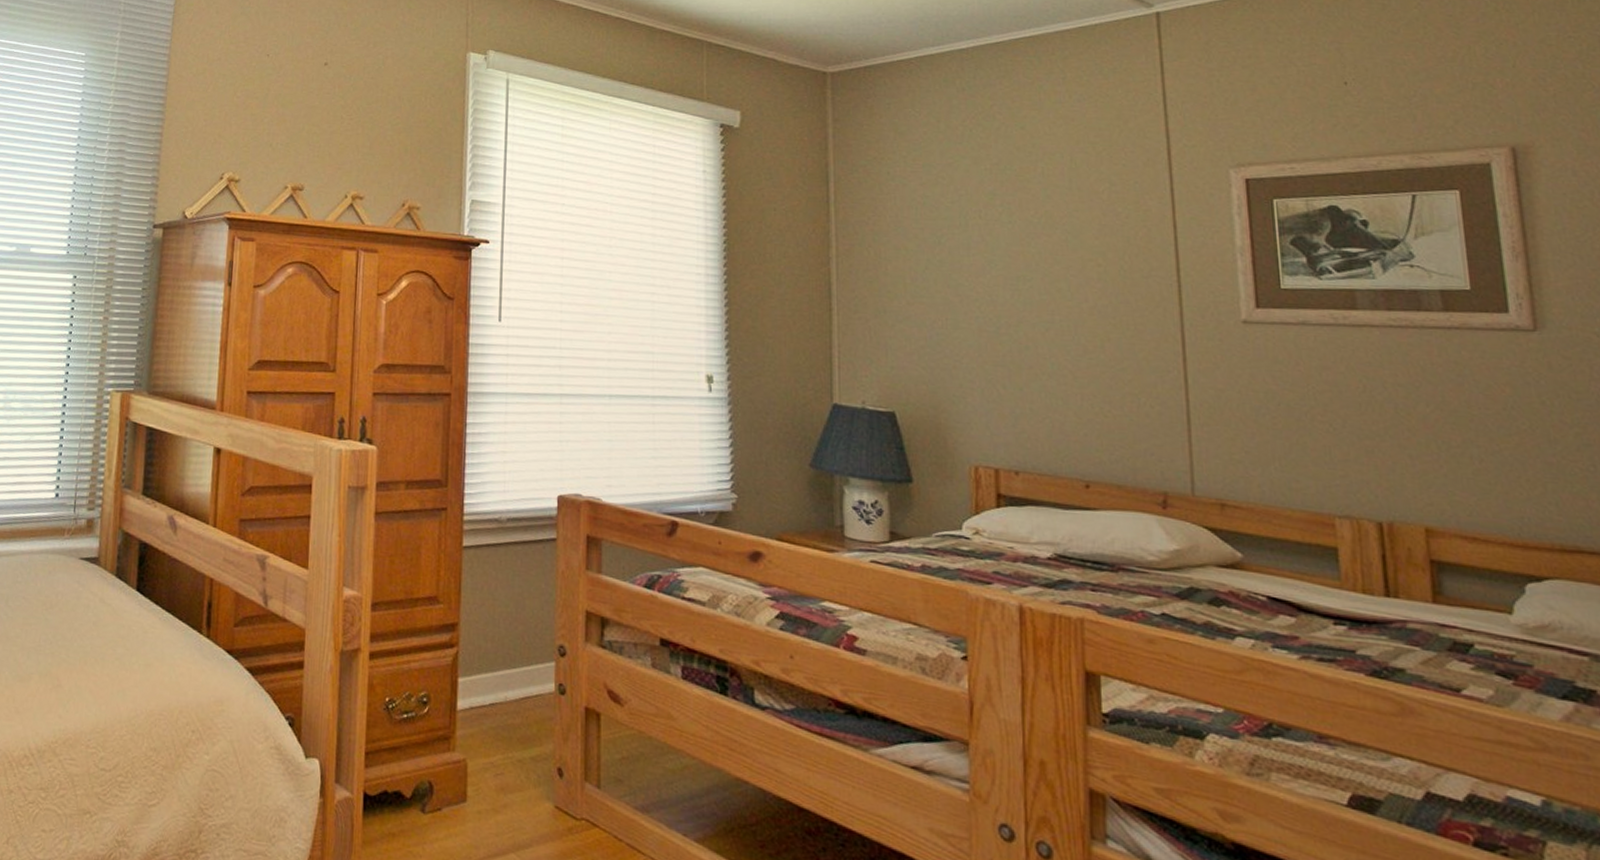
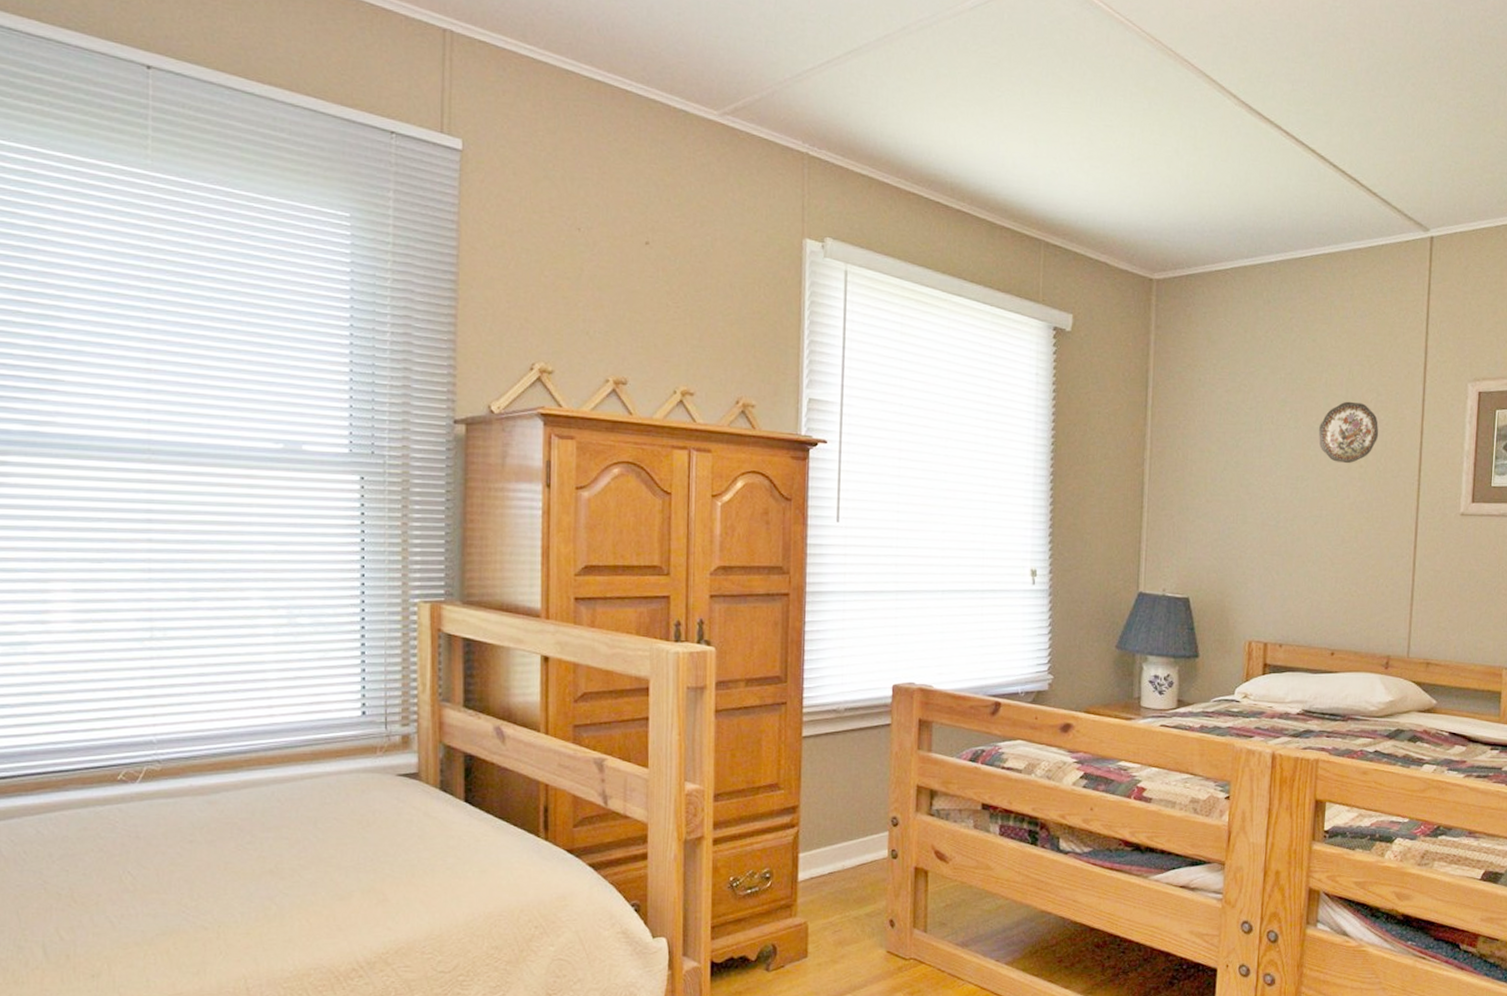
decorative plate: none [1038,192,1118,263] -> present [1318,401,1379,464]

